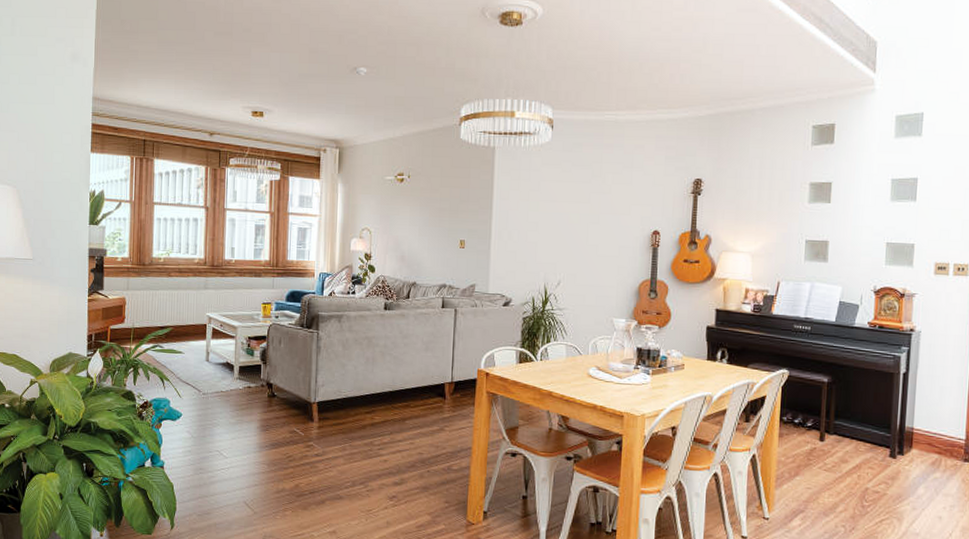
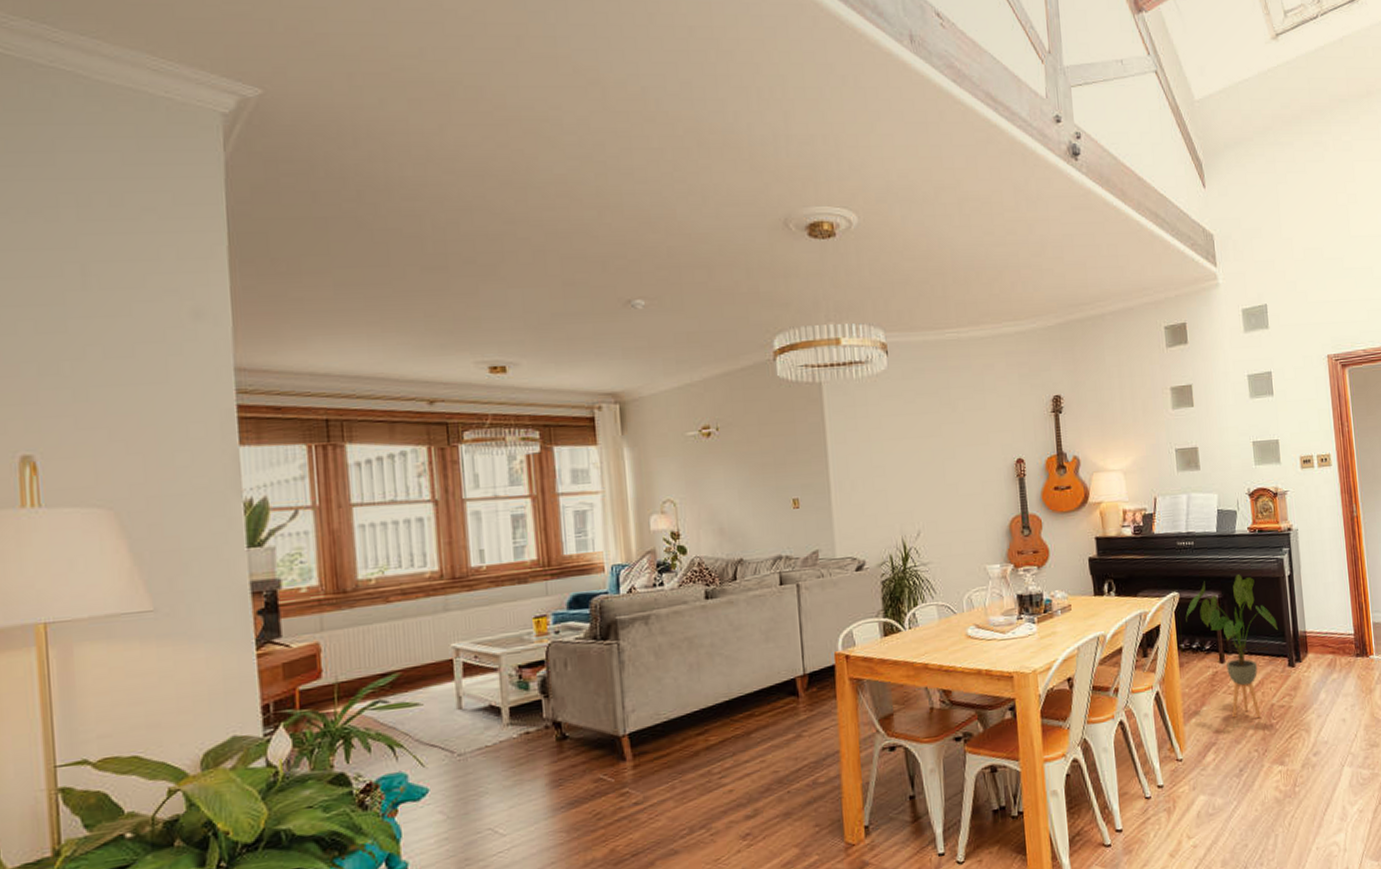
house plant: none [792,364,884,498] -> present [1185,574,1278,719]

